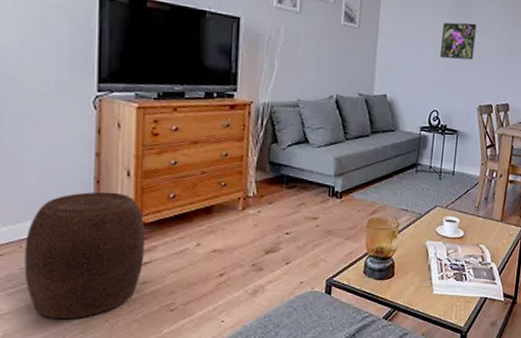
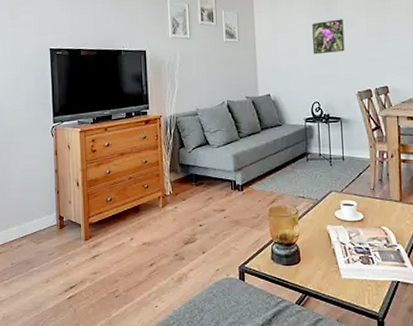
stool: present [24,191,145,318] -> none [14,199,93,304]

